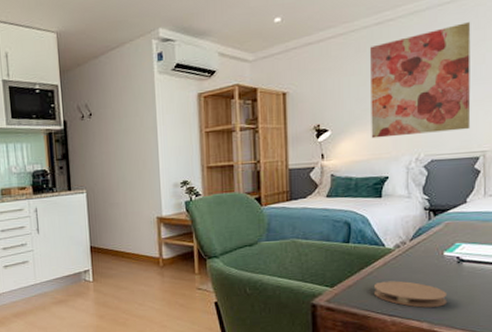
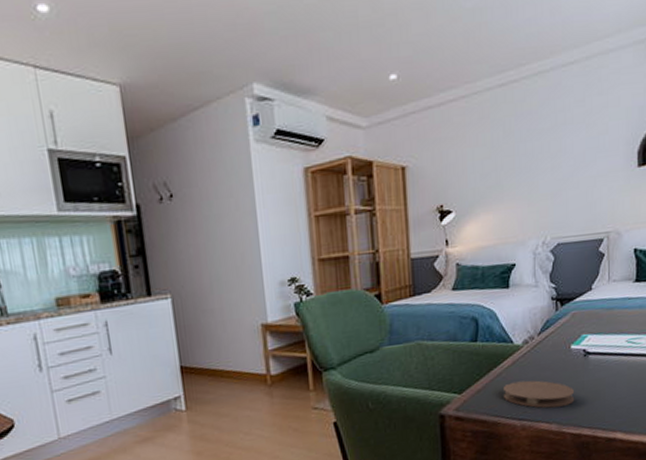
wall art: present [369,22,471,139] -> none [493,86,595,221]

